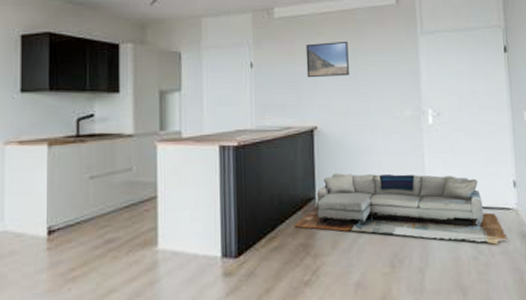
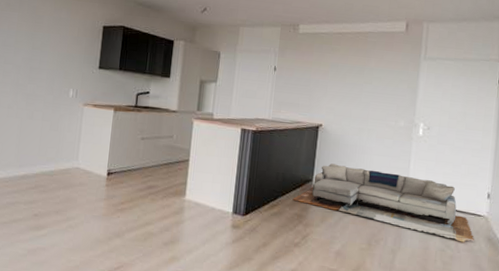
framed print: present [306,41,349,78] -> none [319,57,358,87]

